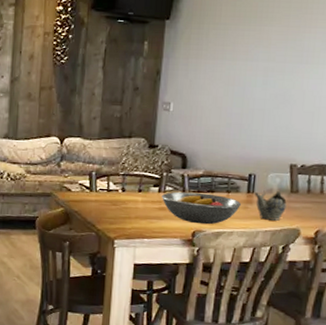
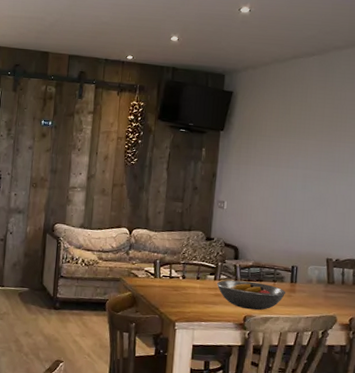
teapot: present [255,190,287,221] -> none [297,281,325,308]

